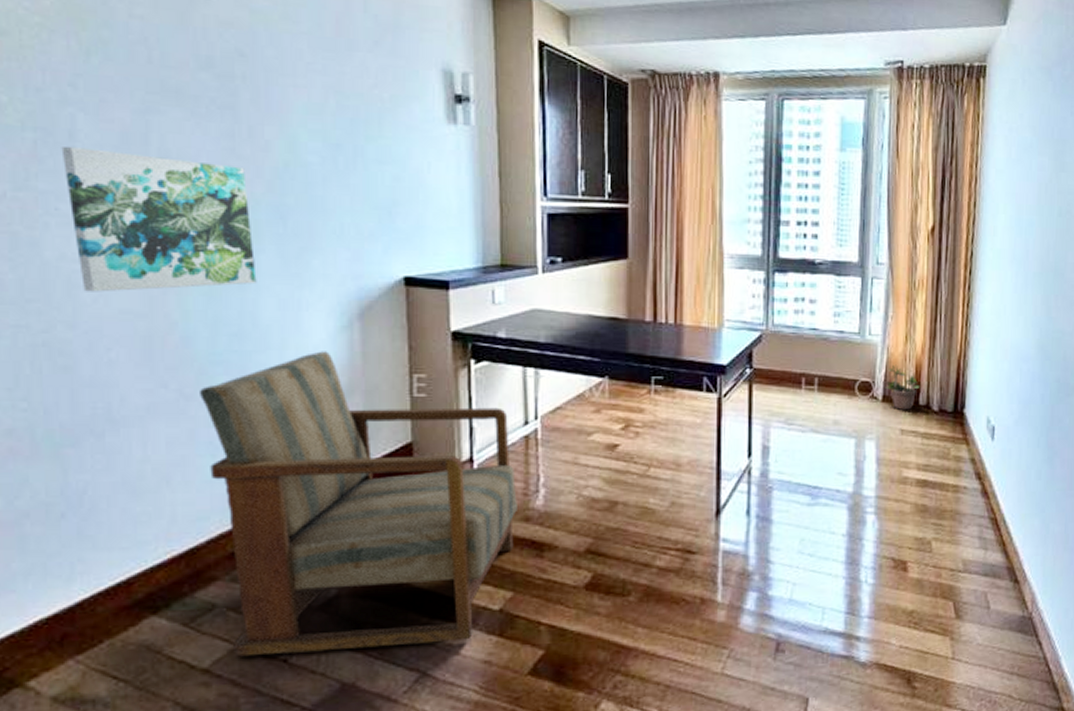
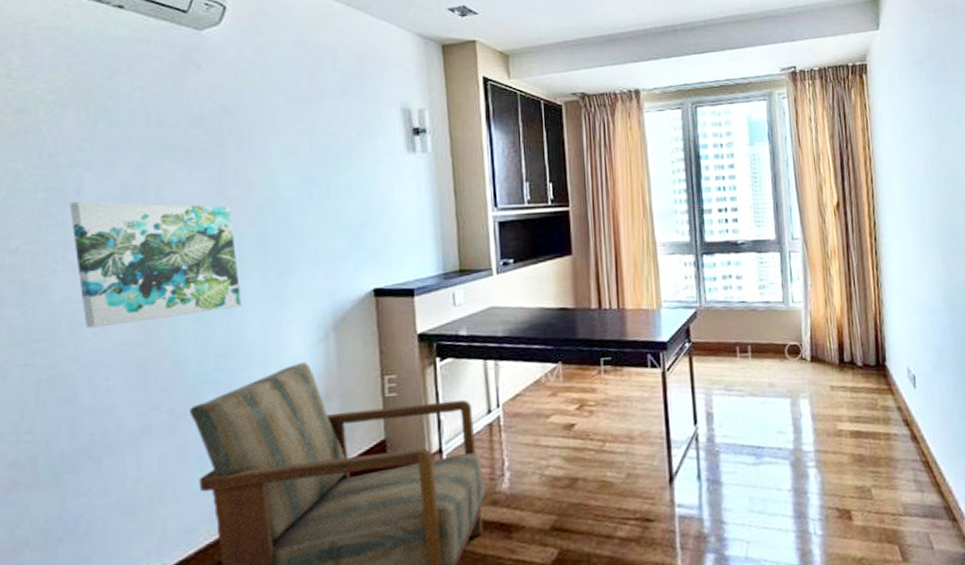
potted plant: present [885,364,920,410] -> none [812,327,844,368]

